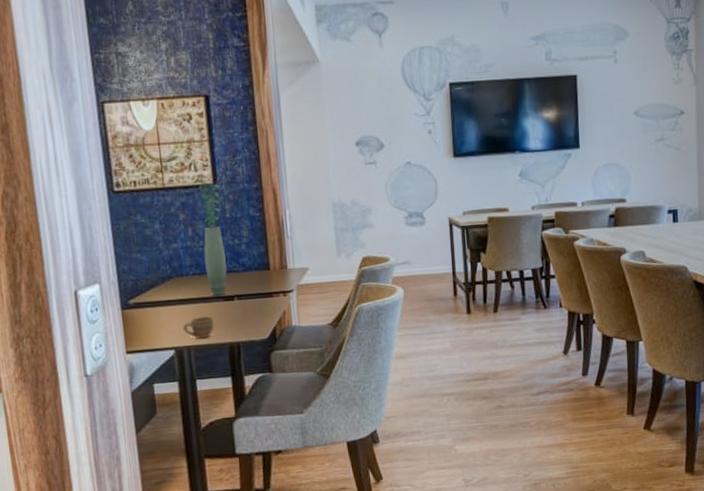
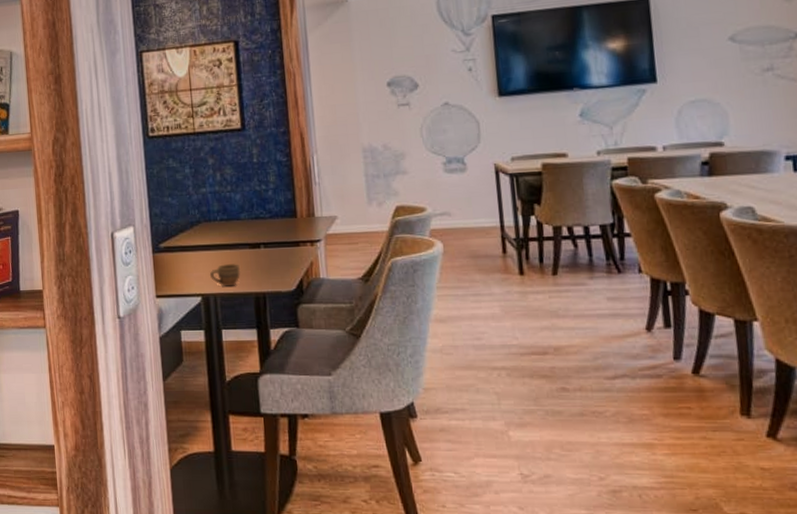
vase: present [198,179,228,296] -> none [227,124,254,243]

